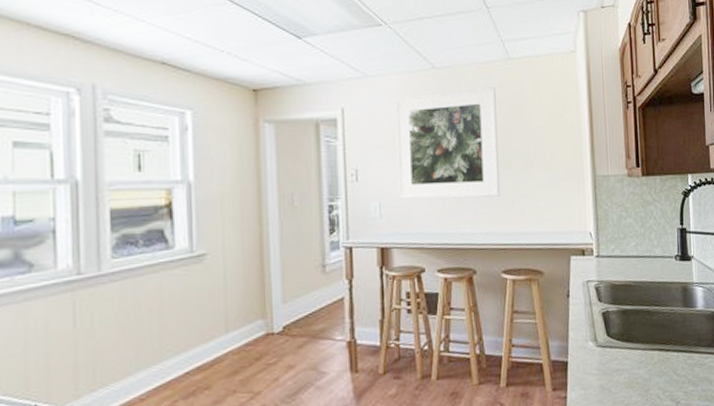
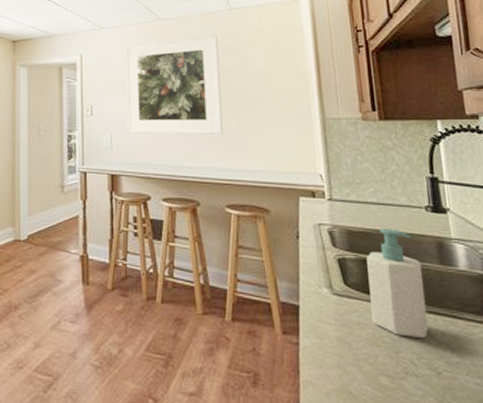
soap bottle: none [626,279,672,376] -> present [366,228,429,339]

